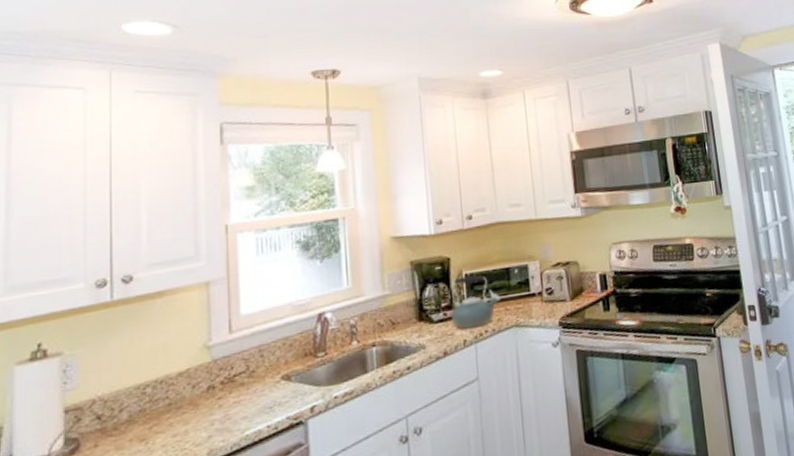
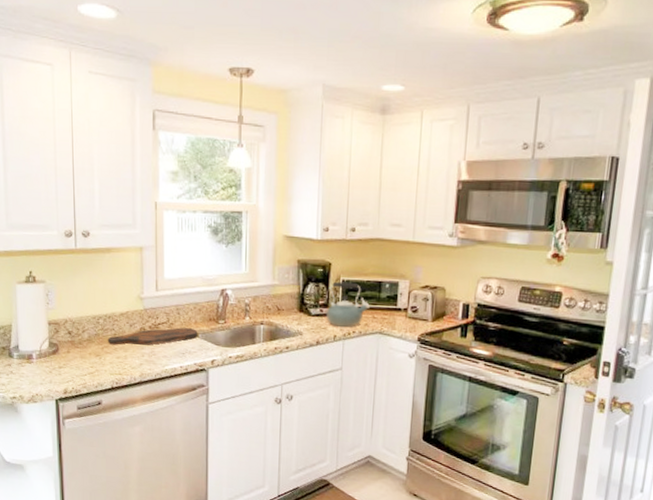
cutting board: none [158,371,290,419] -> present [107,327,198,345]

